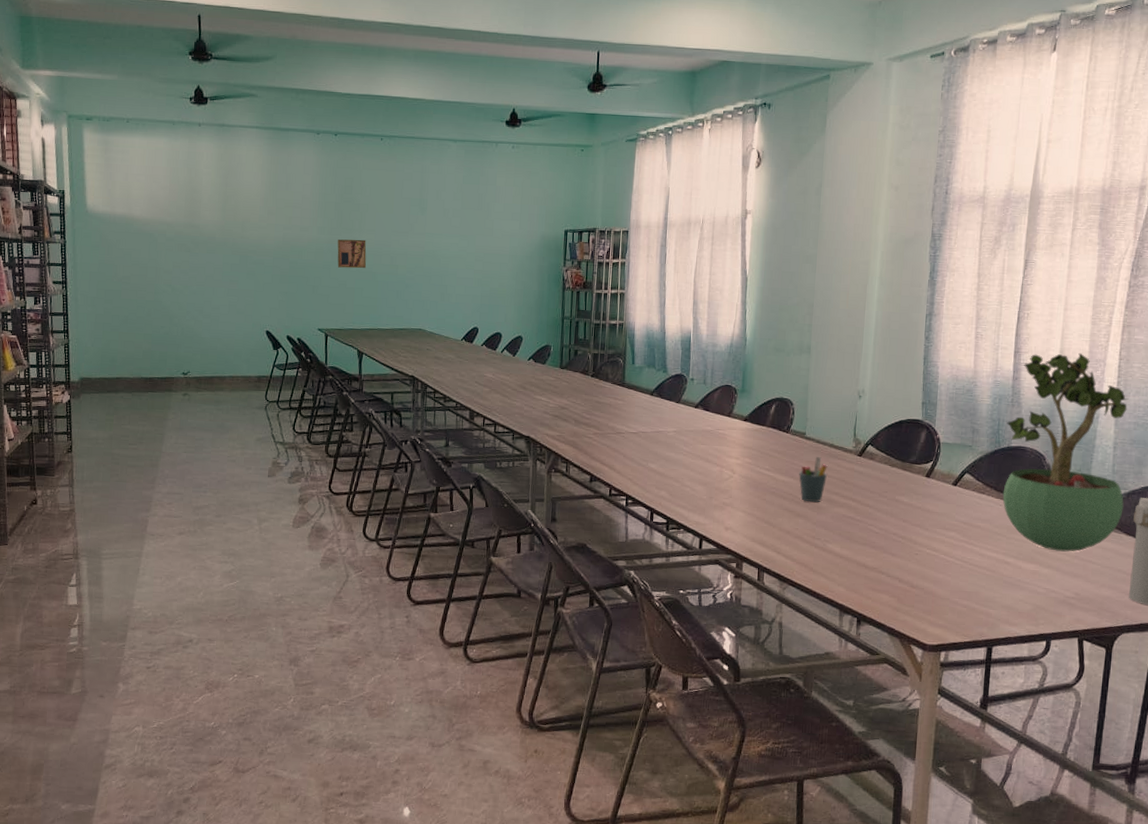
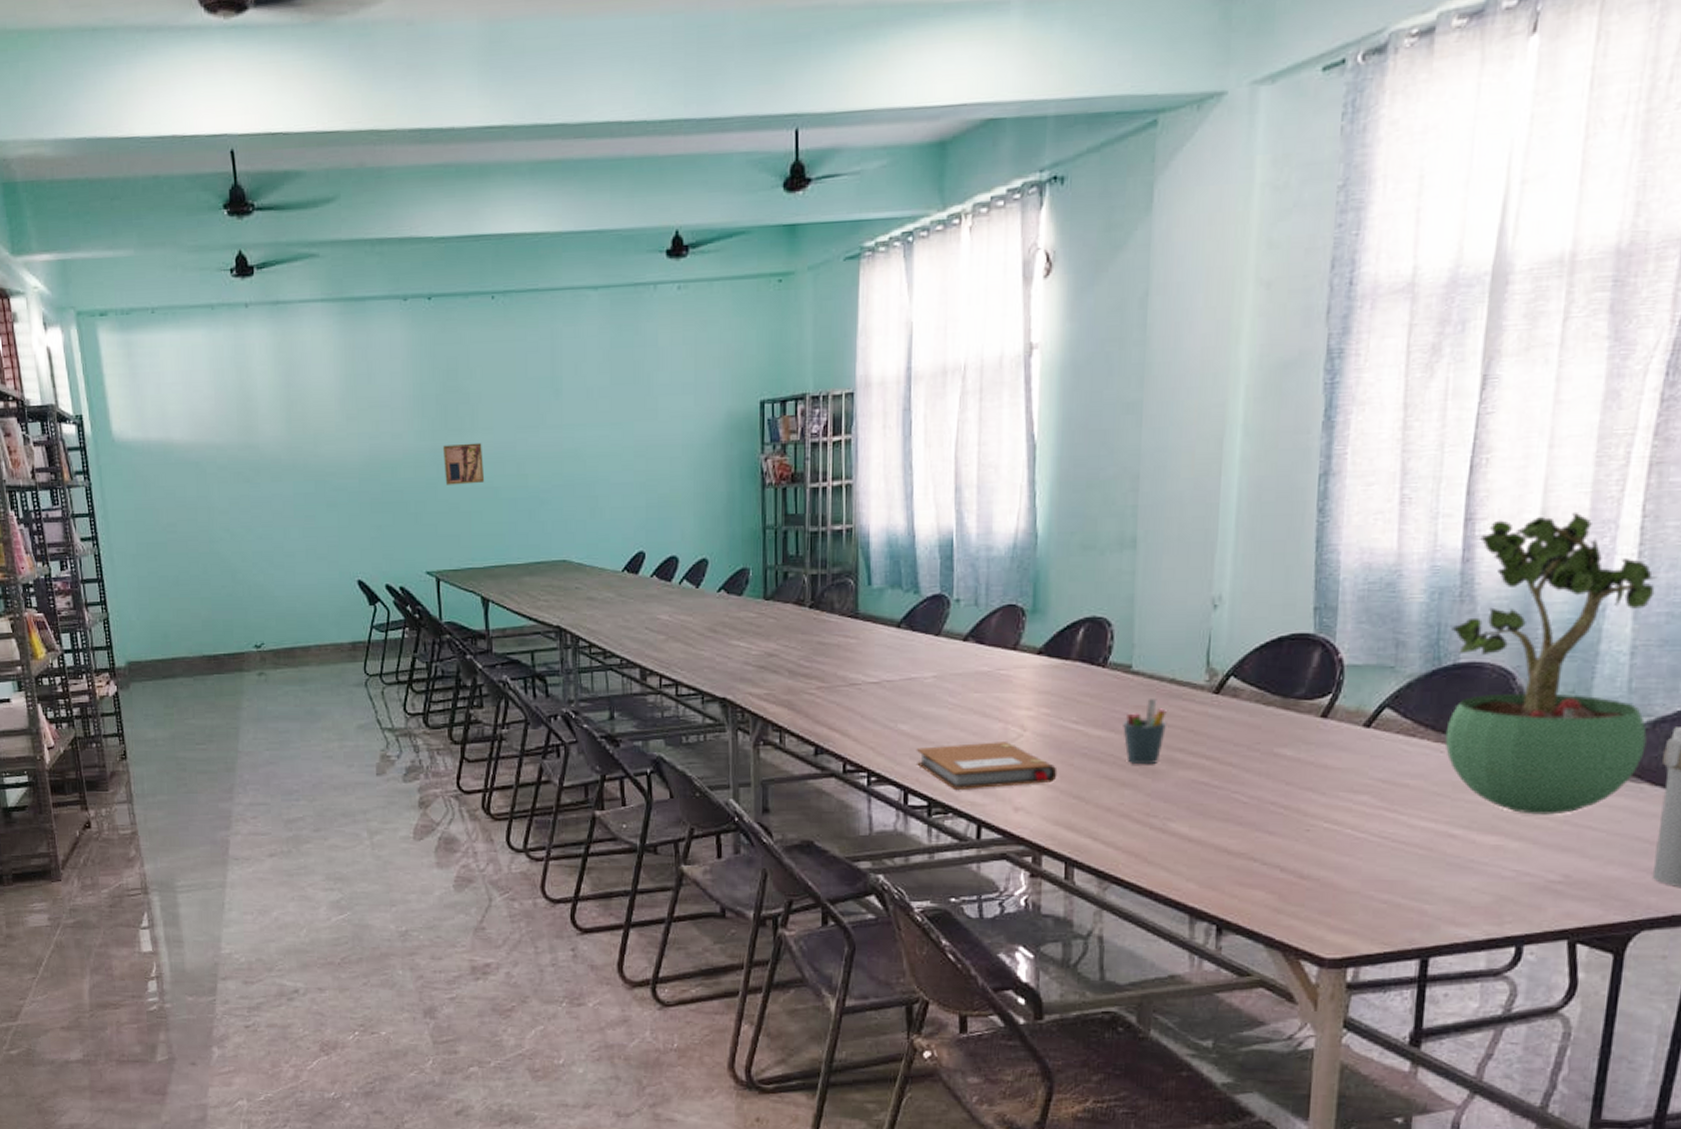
notebook: none [660,480,755,513] -> present [916,742,1058,789]

